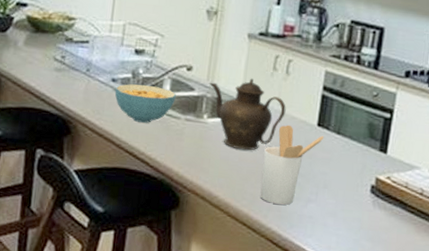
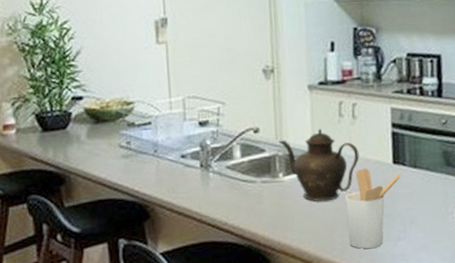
cereal bowl: present [114,84,177,123] -> none [186,154,249,194]

